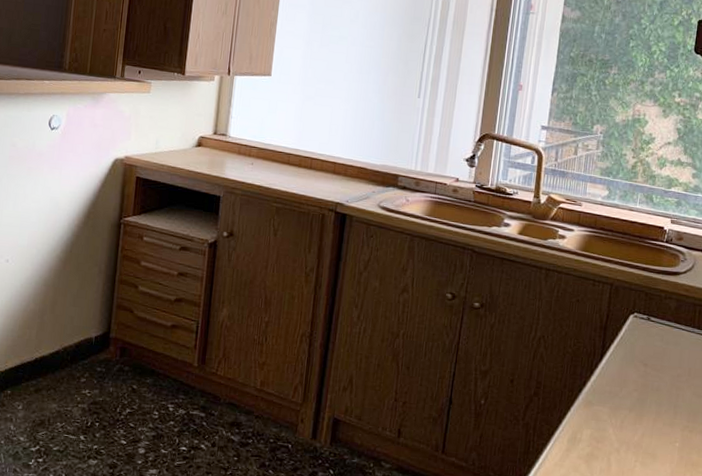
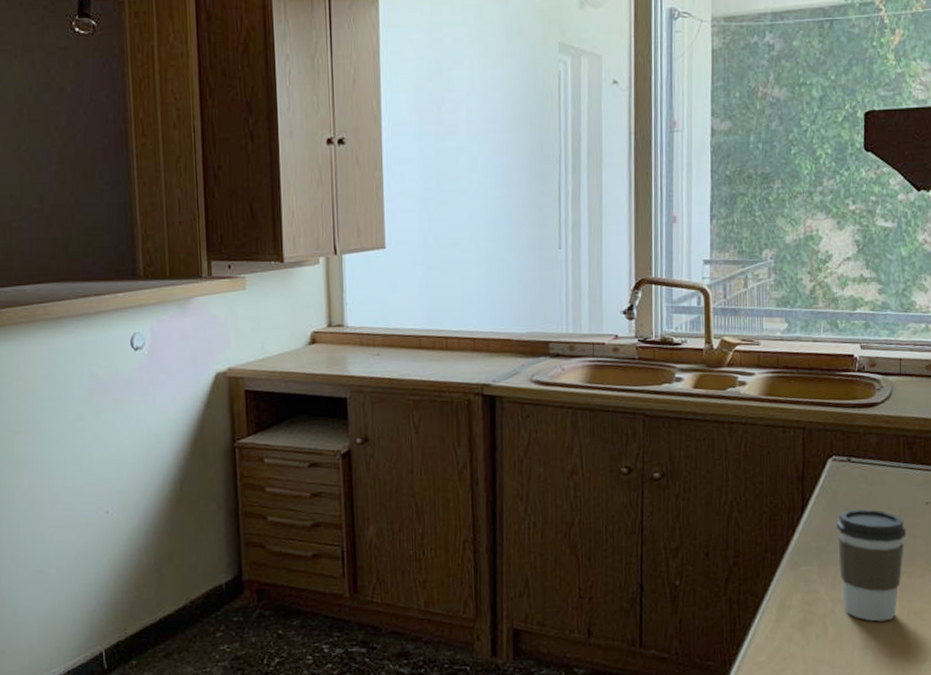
coffee cup: none [628,362,693,468] -> present [837,508,907,622]

